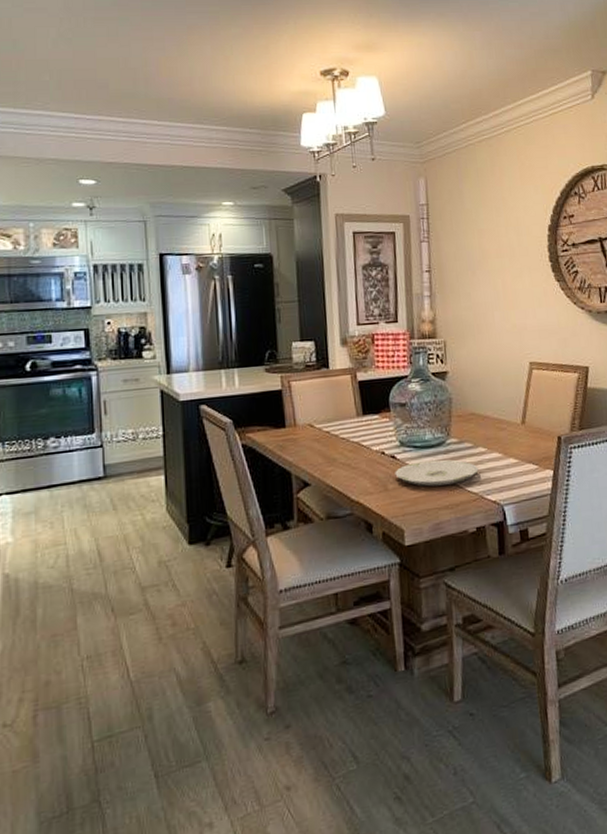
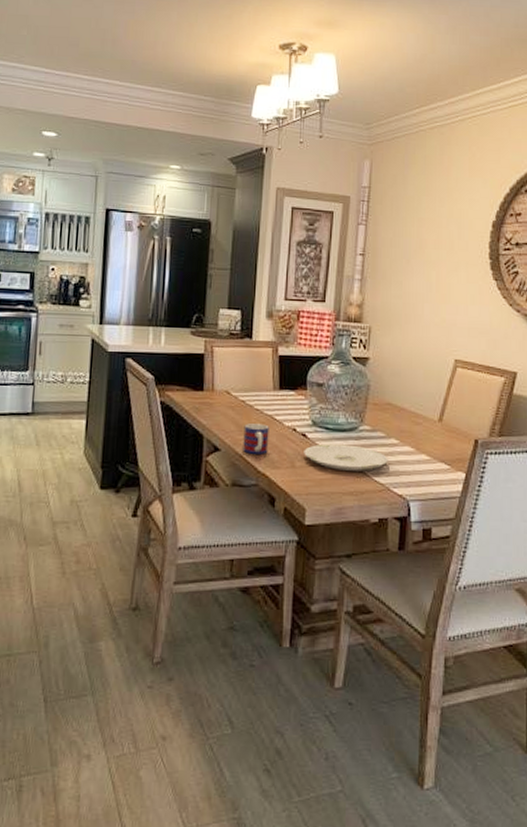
mug: none [331,452,359,484] -> present [243,423,269,454]

